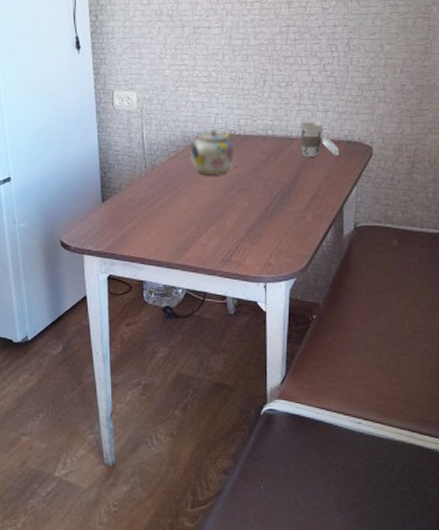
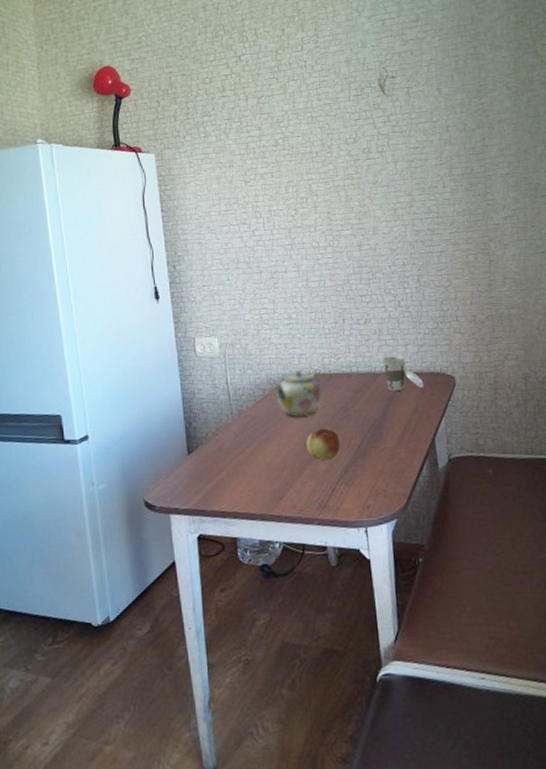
fruit: none [216,188,249,218] -> present [306,428,341,460]

